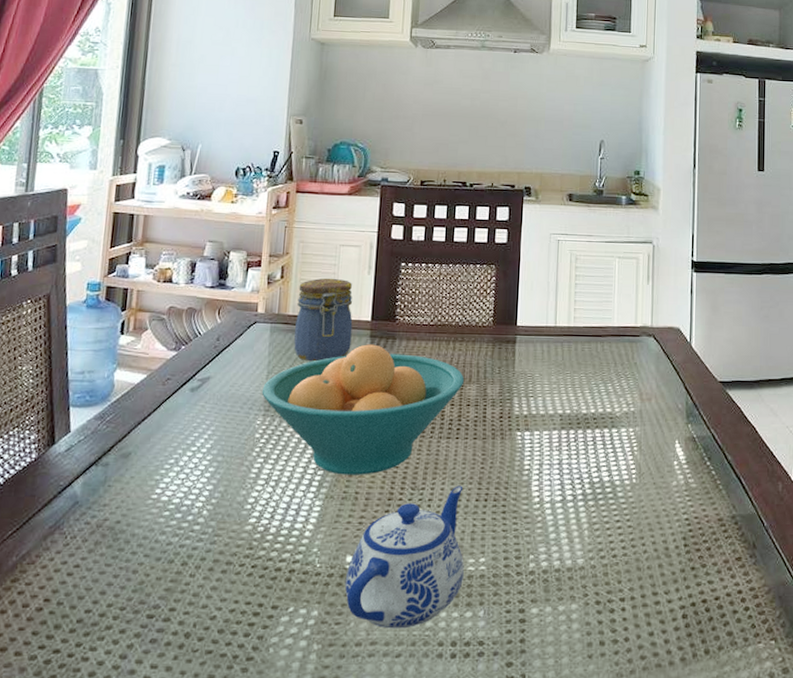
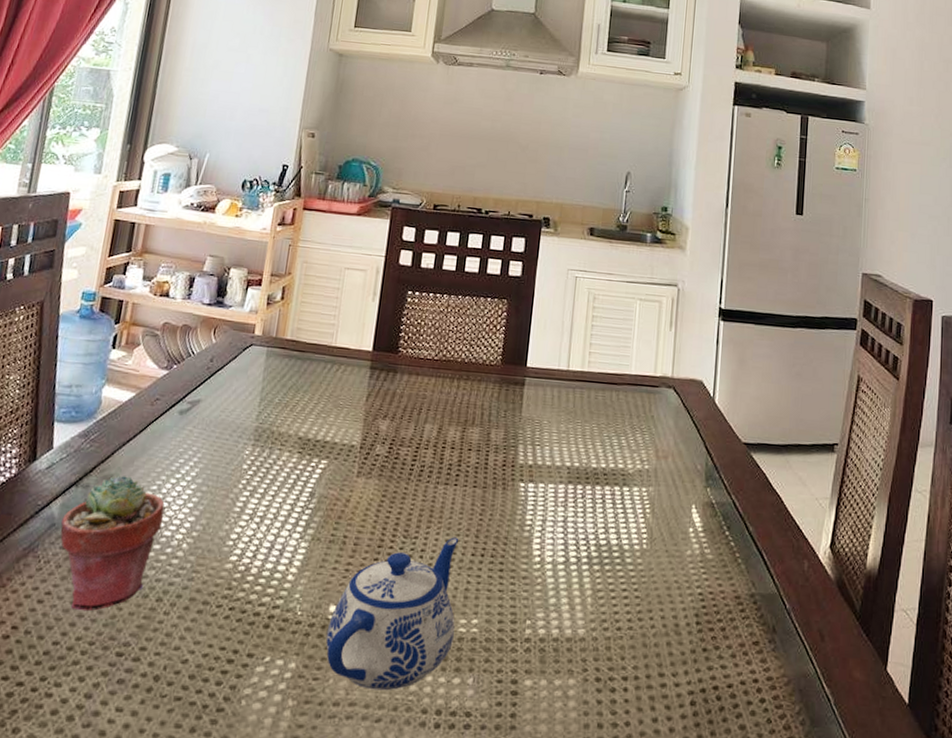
potted succulent: none [84,452,184,580] -> present [60,475,165,612]
fruit bowl: present [261,344,465,475] -> none [252,376,468,518]
jar: present [294,278,353,362] -> none [289,302,355,391]

